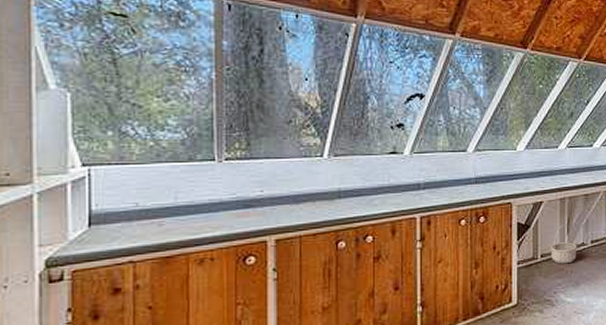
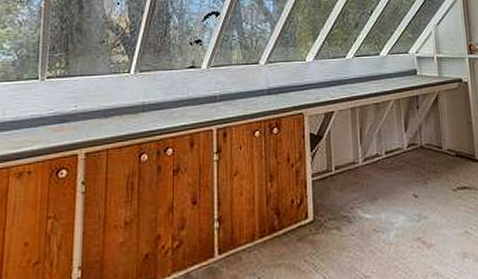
basket: present [550,224,577,264] -> none [344,134,372,177]

